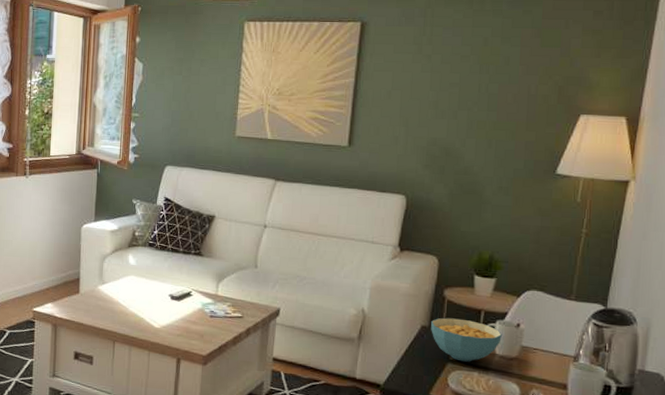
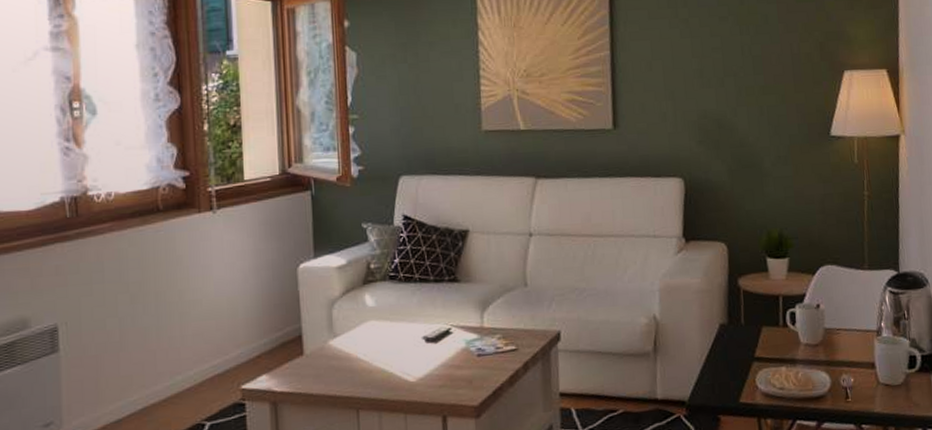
cereal bowl: present [431,318,502,362] -> none [729,309,804,358]

